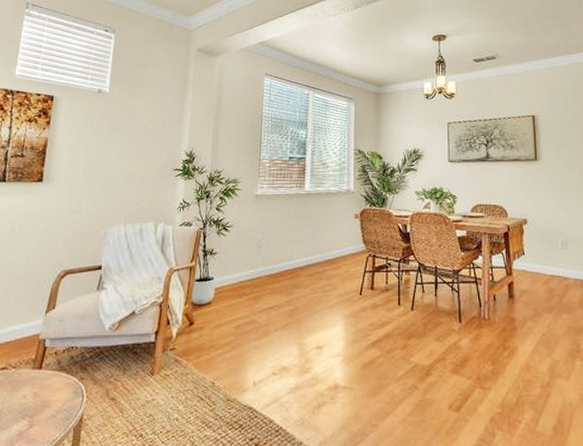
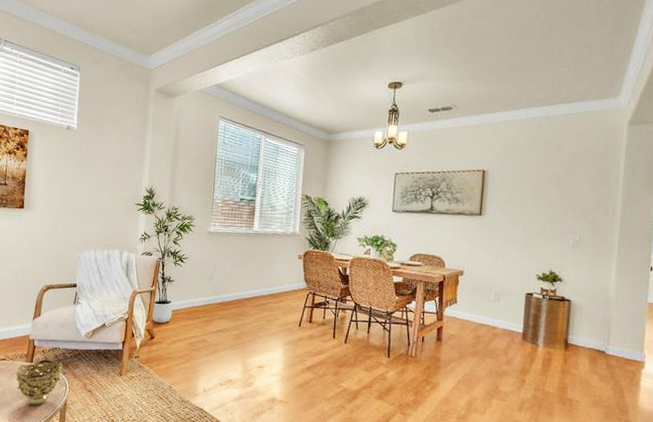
decorative bowl: none [18,363,81,427] -> present [15,359,63,406]

